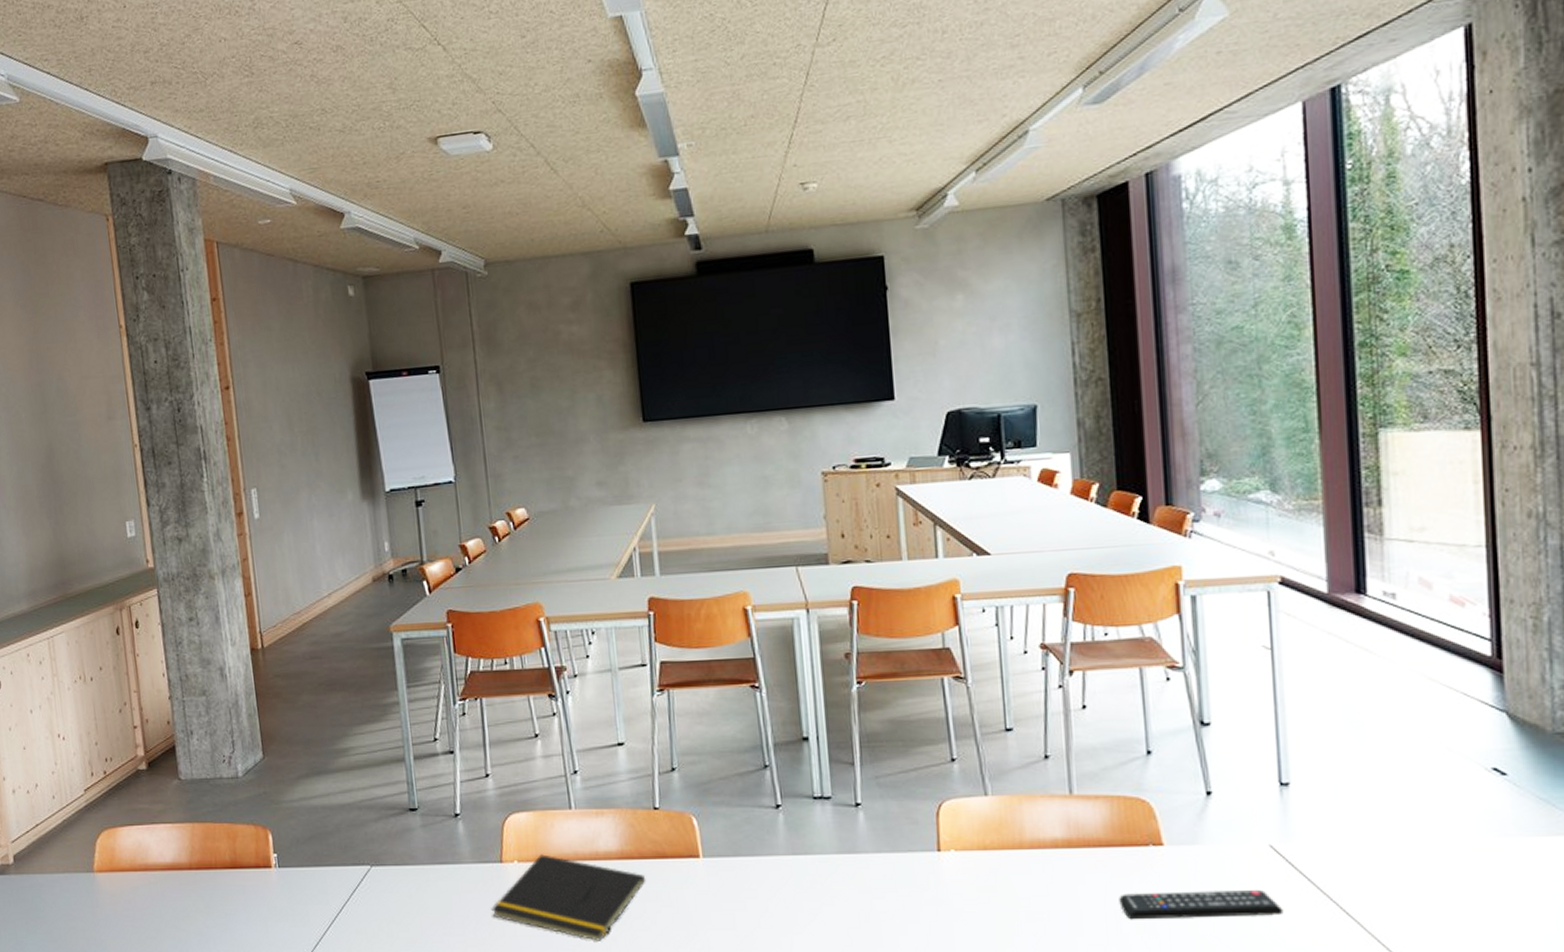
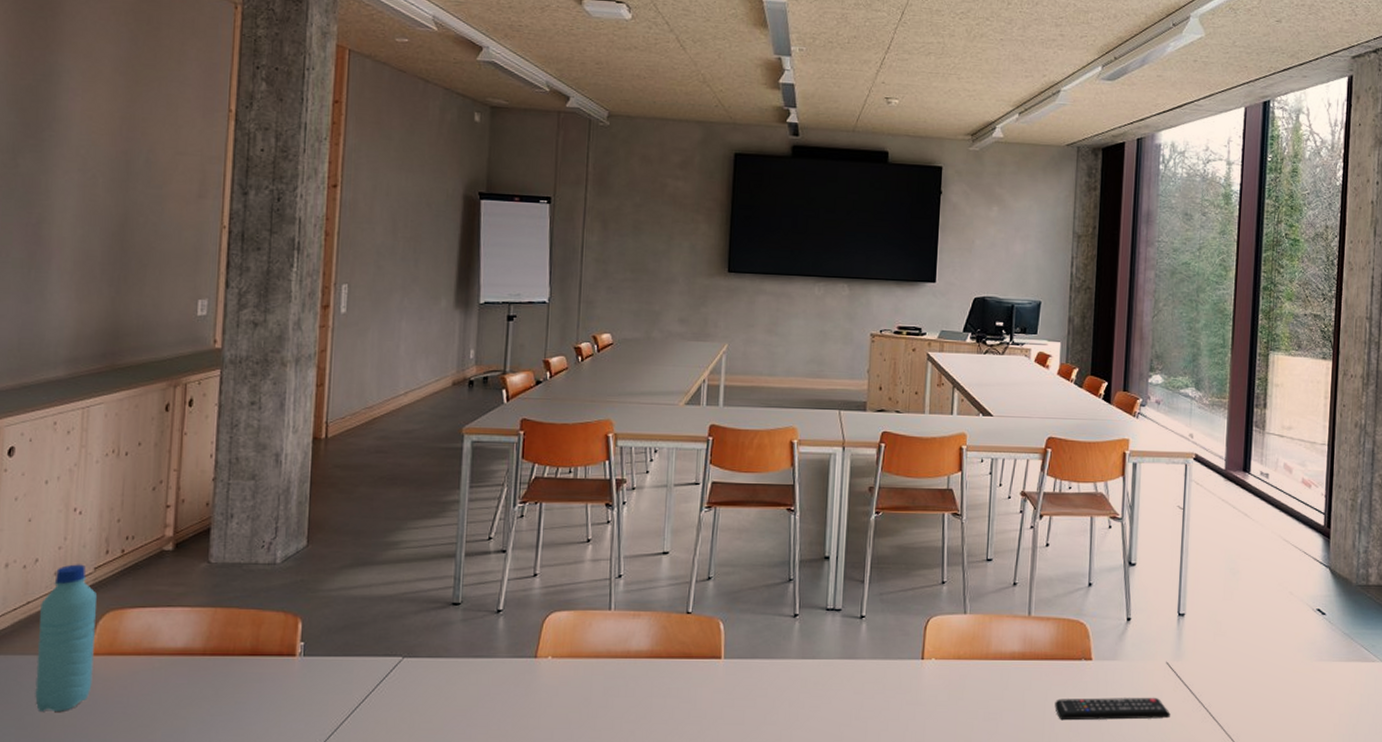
water bottle: none [47,787,102,925] -> present [35,564,97,711]
notepad: present [491,854,646,941] -> none [518,651,670,734]

